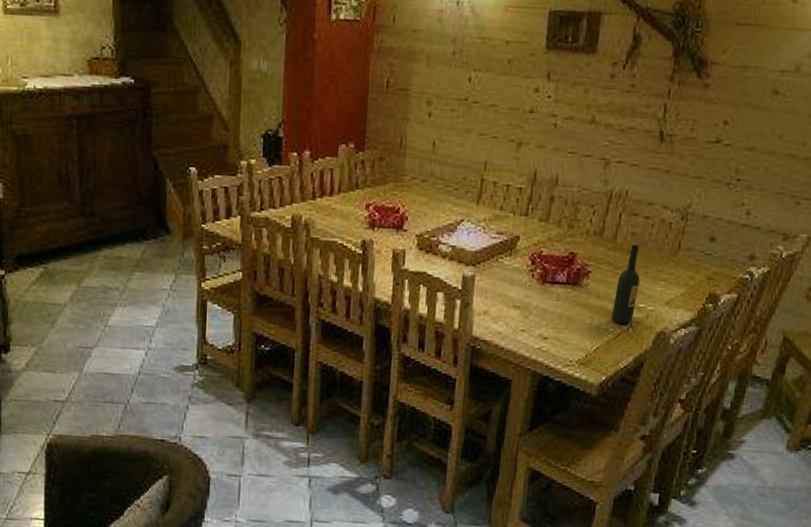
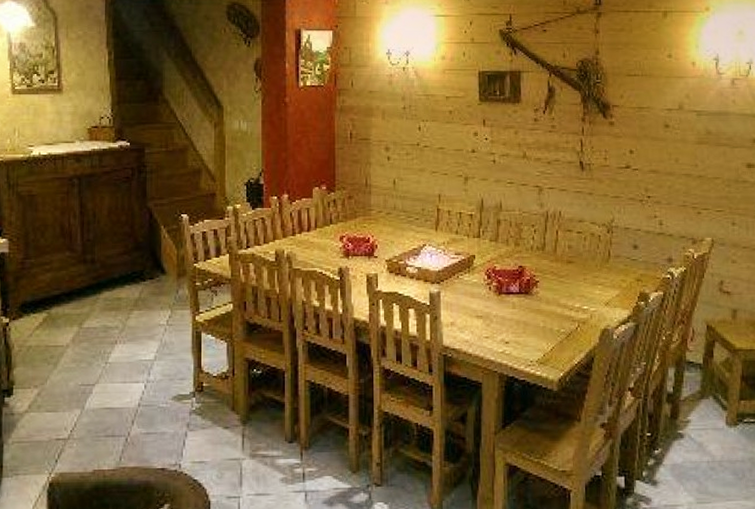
wine bottle: present [612,244,640,324] -> none [561,255,581,325]

